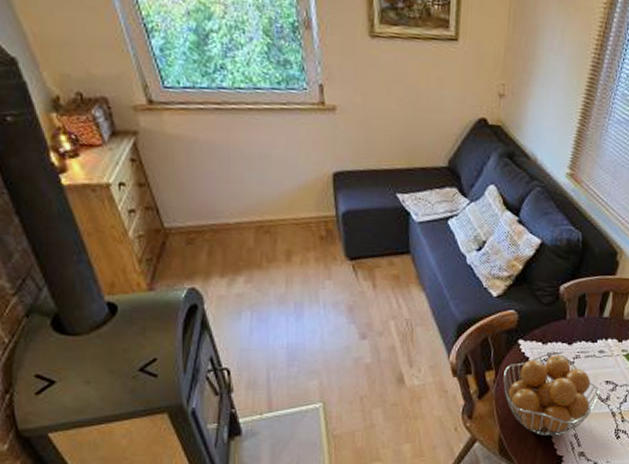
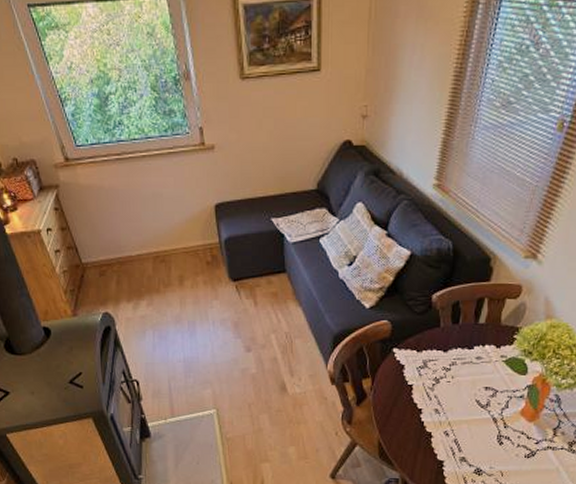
fruit basket: present [503,352,600,436] -> none [380,360,479,441]

